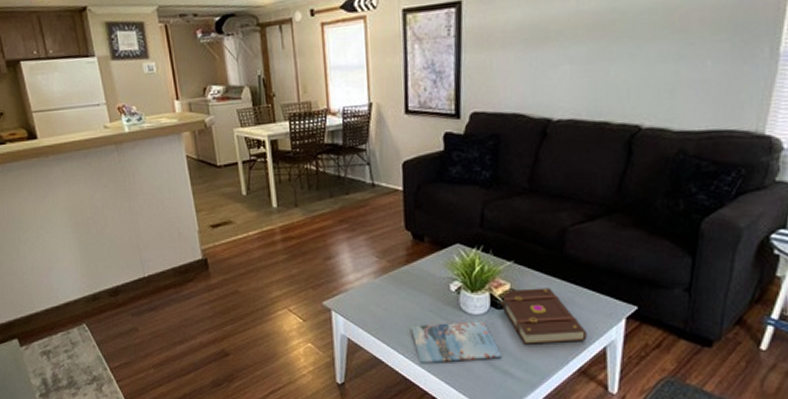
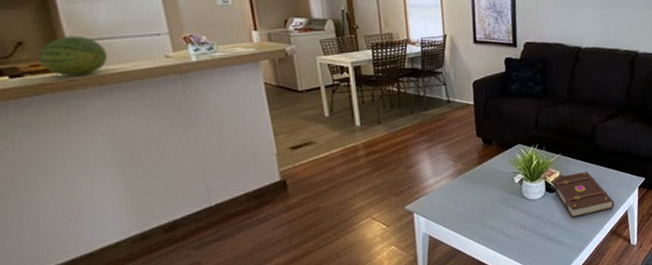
fruit: none [14,106,62,145] -> present [38,35,108,77]
magazine: present [410,321,502,365] -> none [483,203,556,248]

